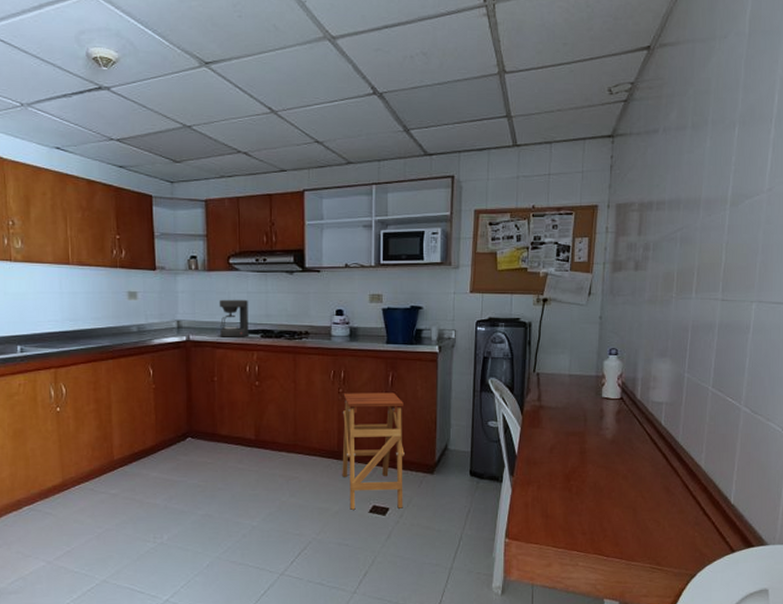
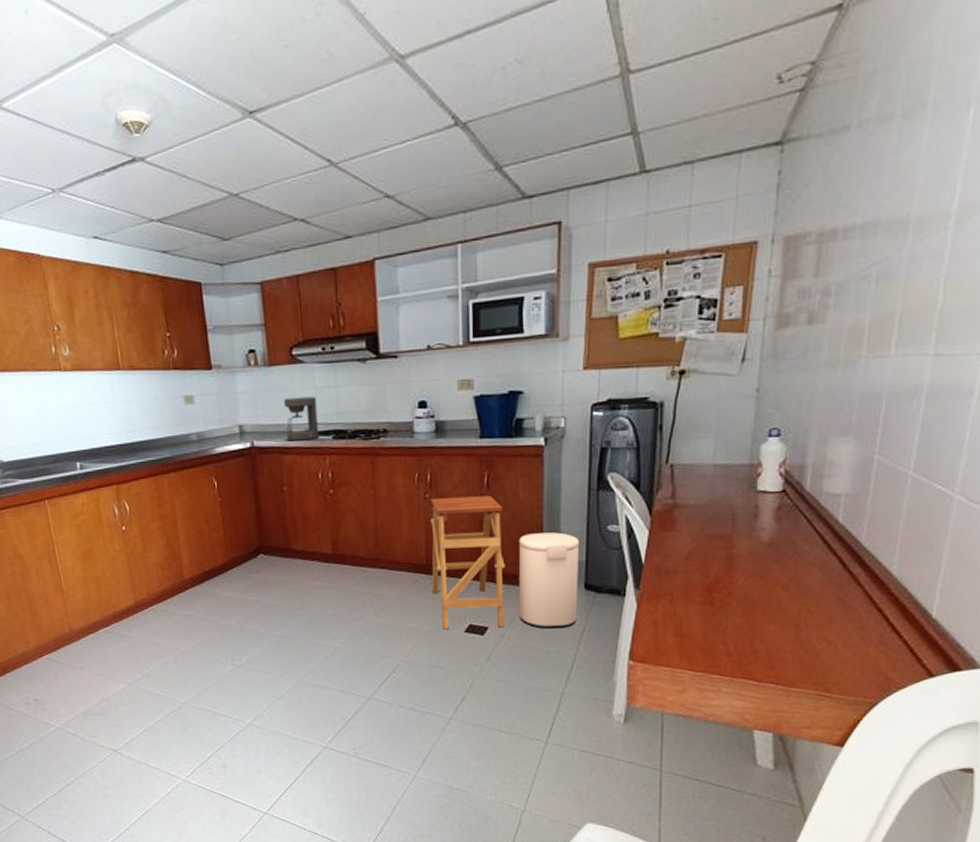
pedal bin: none [415,426,466,510] -> present [518,532,580,629]

